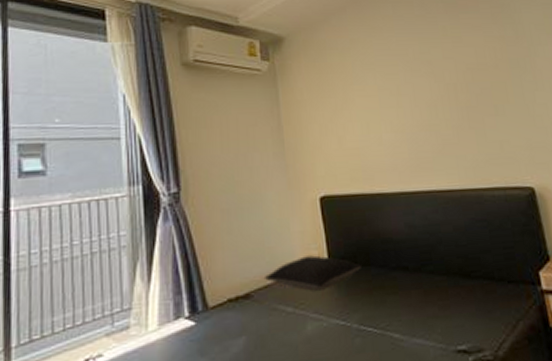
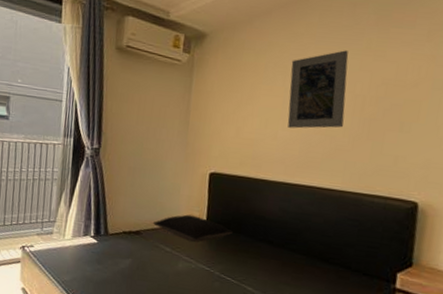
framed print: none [377,40,445,129] -> present [287,50,349,129]

